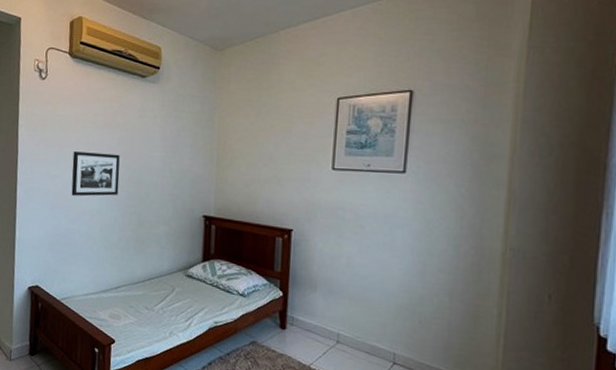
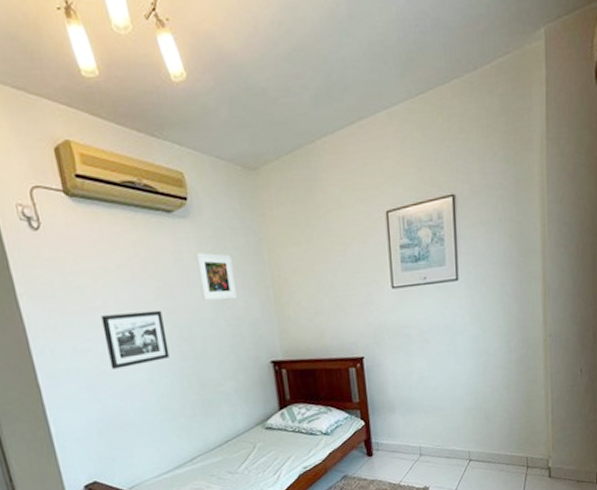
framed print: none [154,112,187,156] -> present [195,252,238,301]

